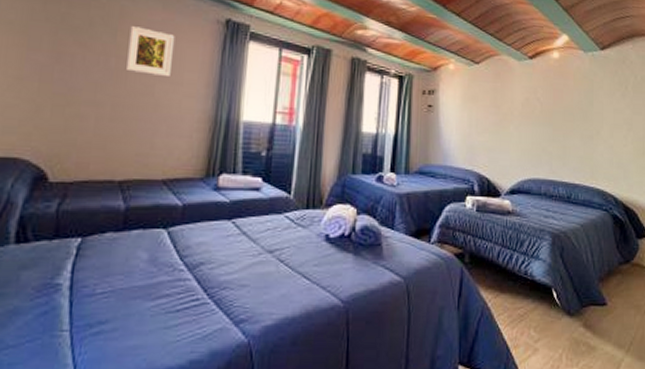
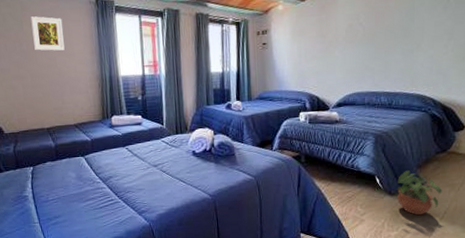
potted plant: none [576,282,628,345] -> present [396,169,443,215]

